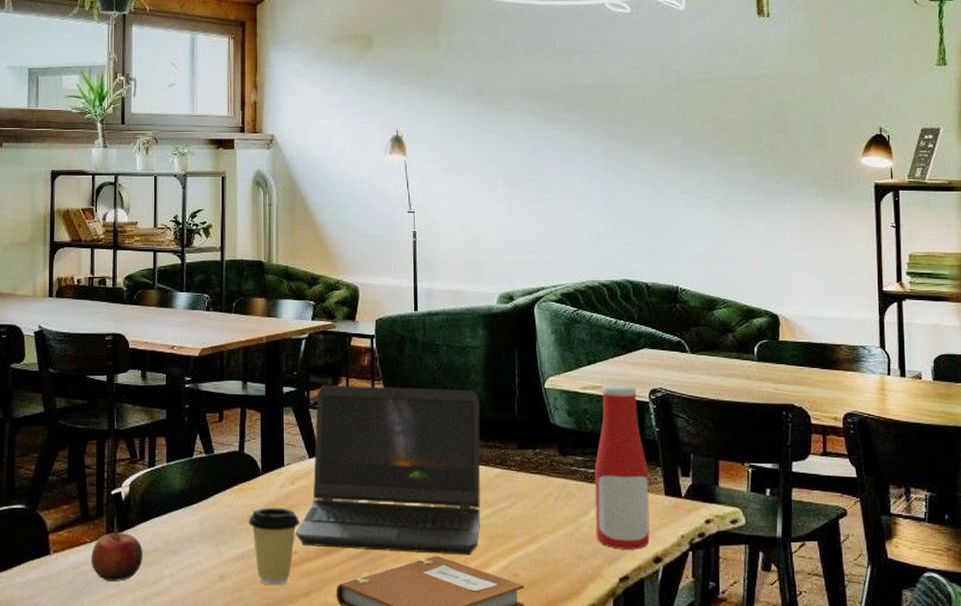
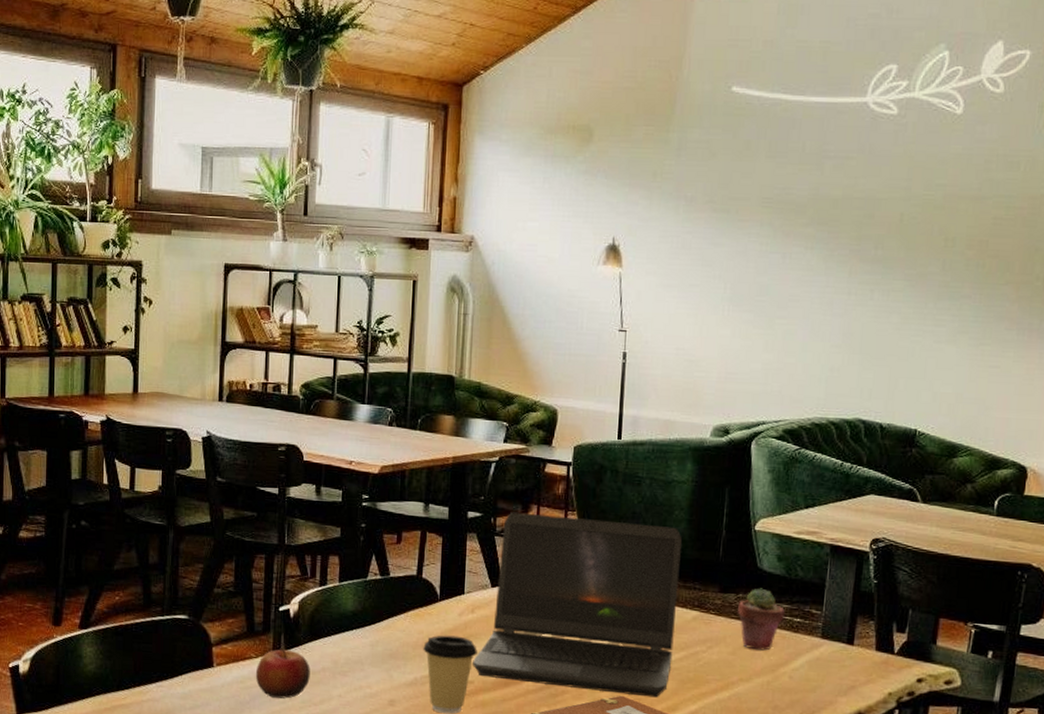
potted succulent: none [536,442,579,502] -> present [738,588,785,651]
bottle: present [594,384,650,550] -> none [795,530,860,704]

